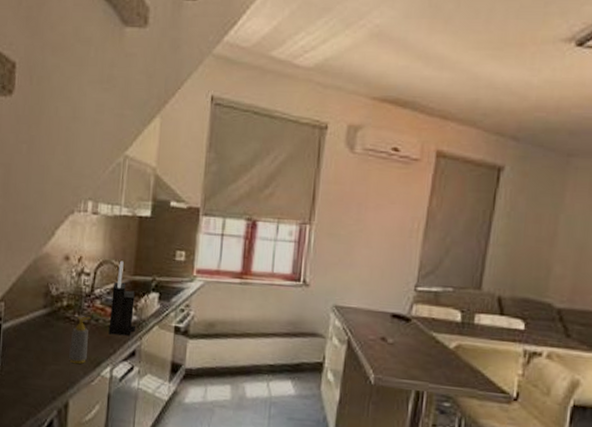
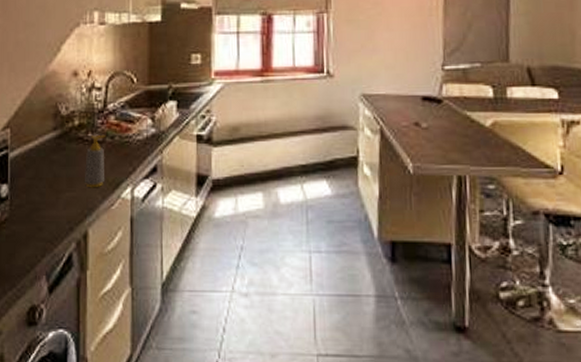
knife block: present [108,261,136,336] -> none [126,70,156,151]

